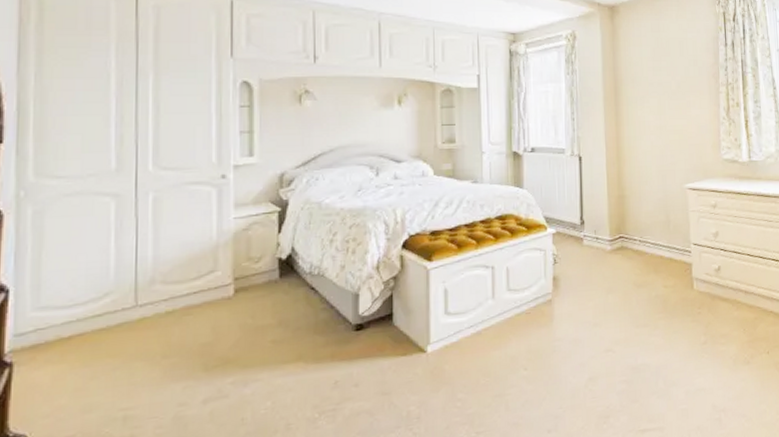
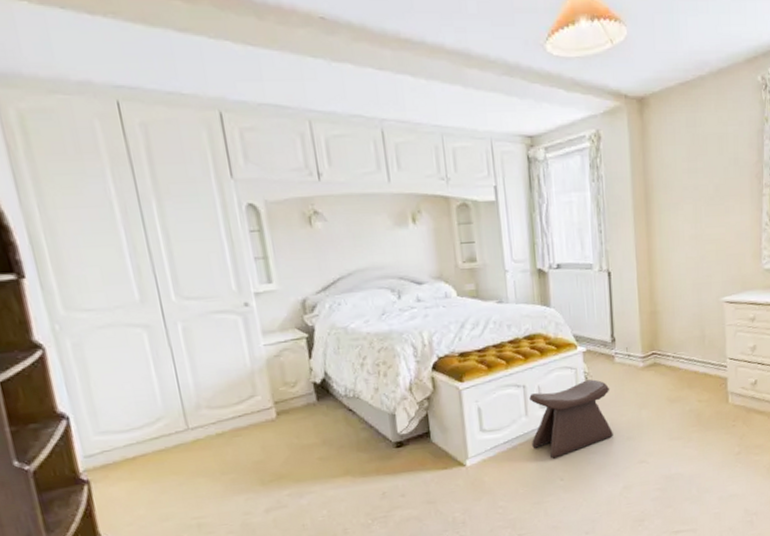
stool: none [497,262,580,346] -> present [529,379,613,459]

